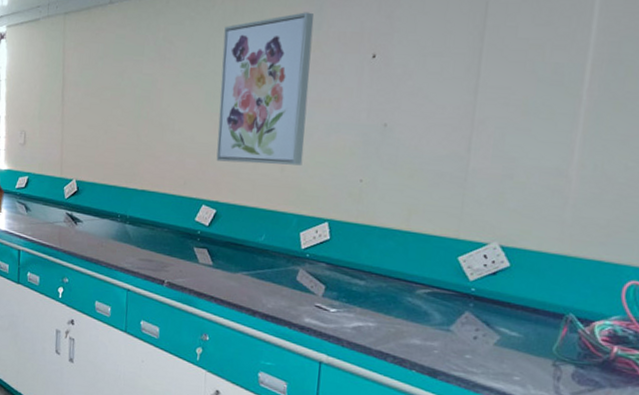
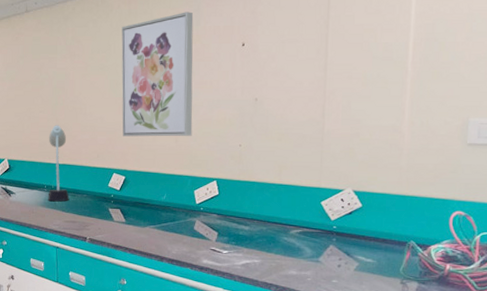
desk lamp: none [121,142,149,235] -> present [48,125,70,202]

